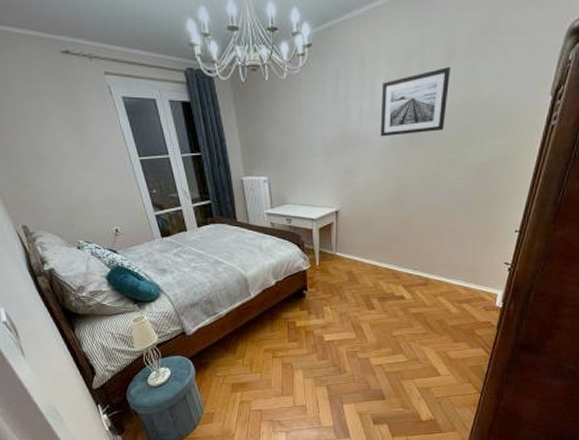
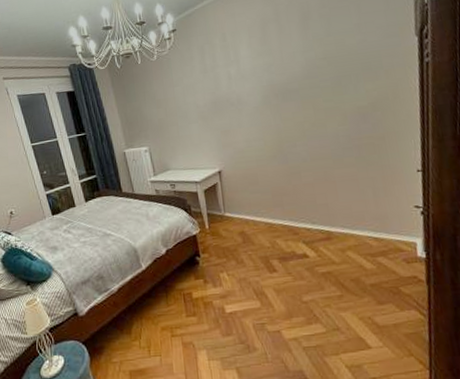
wall art: present [381,67,450,137] -> none [245,28,314,97]

